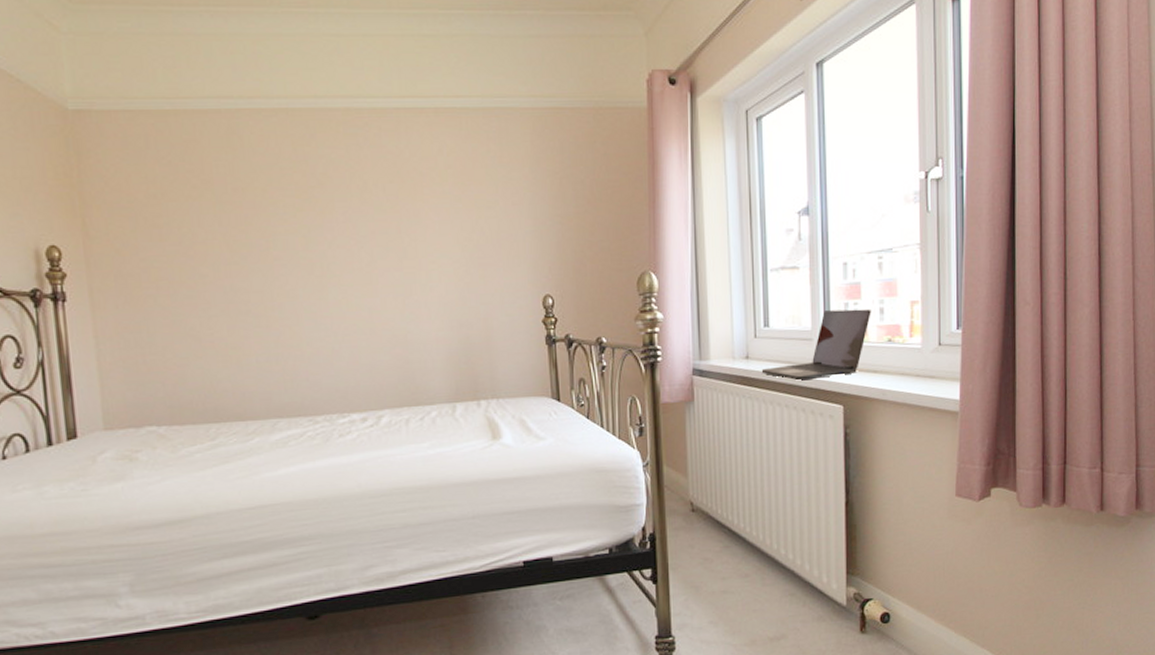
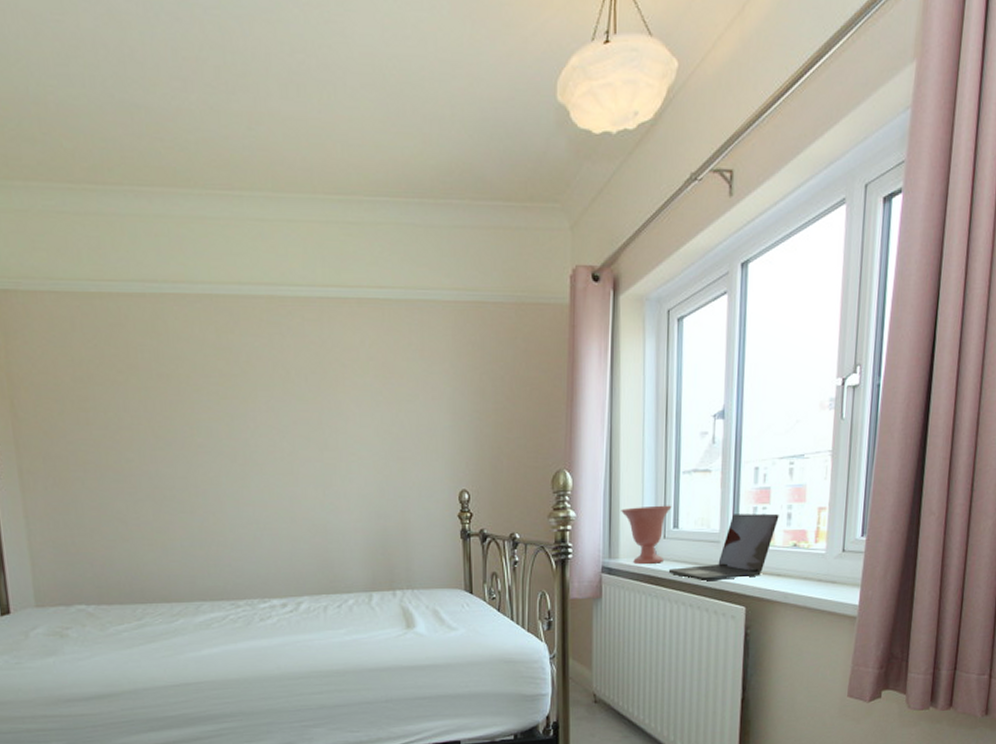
vase: none [709,303,761,365] -> present [621,505,672,564]

